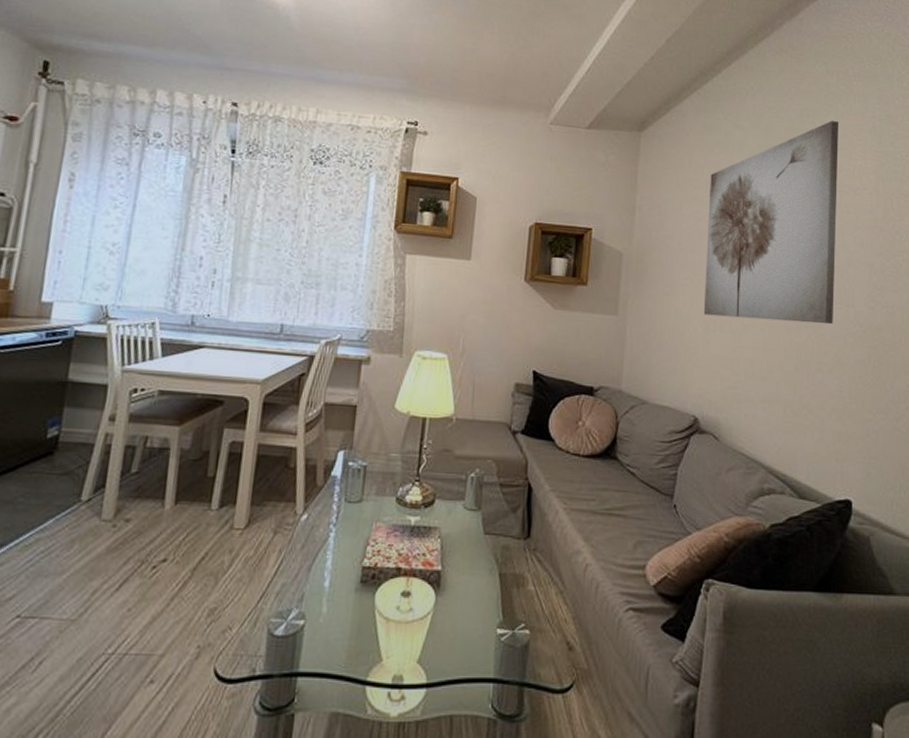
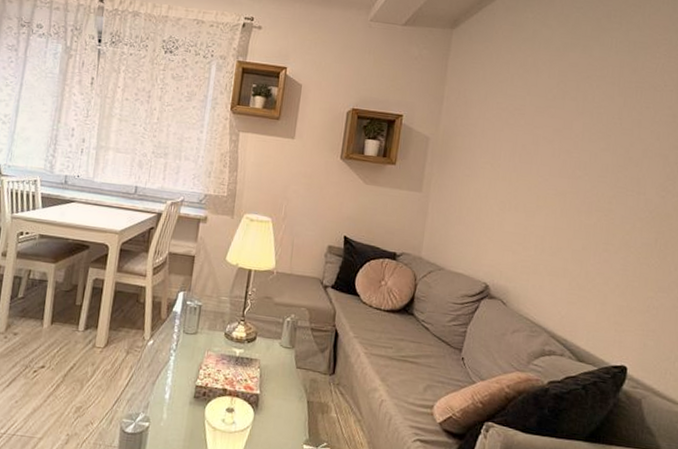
wall art: present [703,121,838,325] -> none [500,21,645,210]

